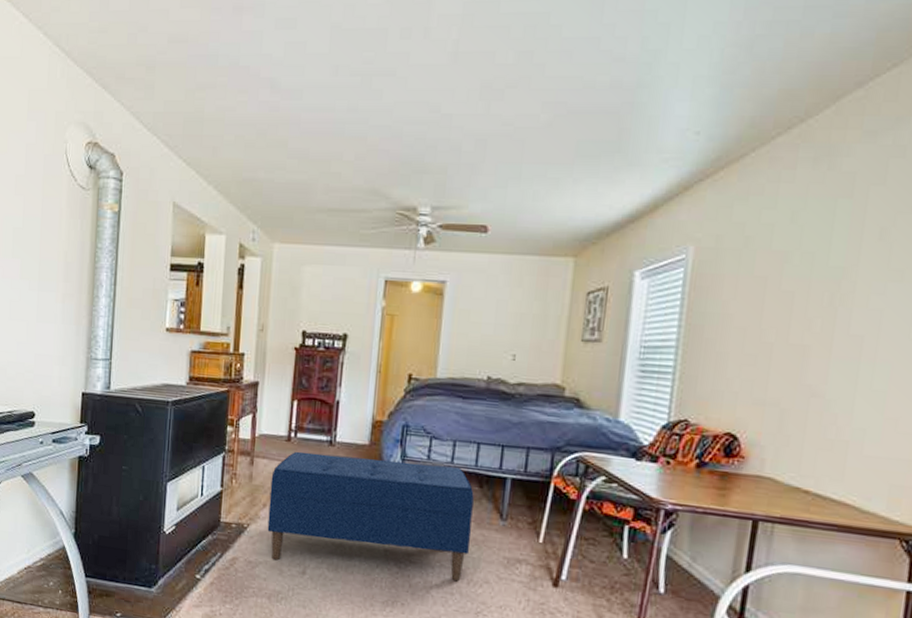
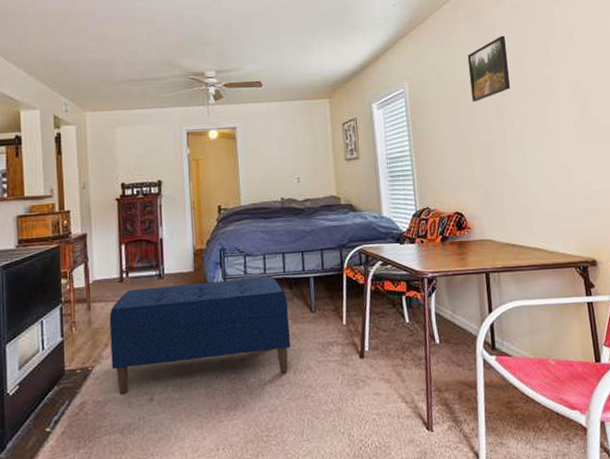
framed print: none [789,189,872,284] -> present [467,35,511,102]

